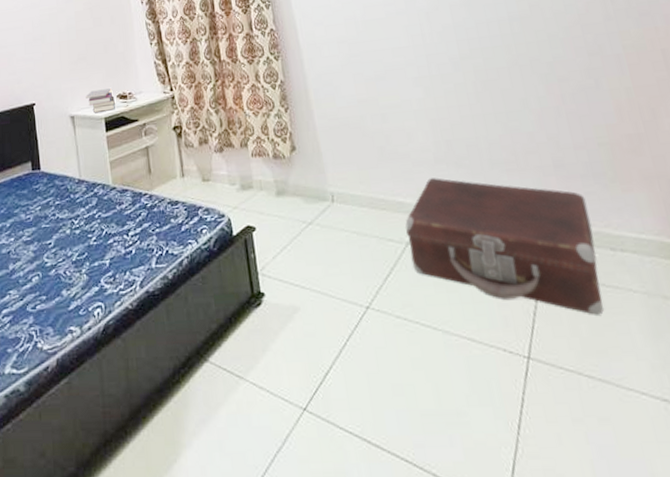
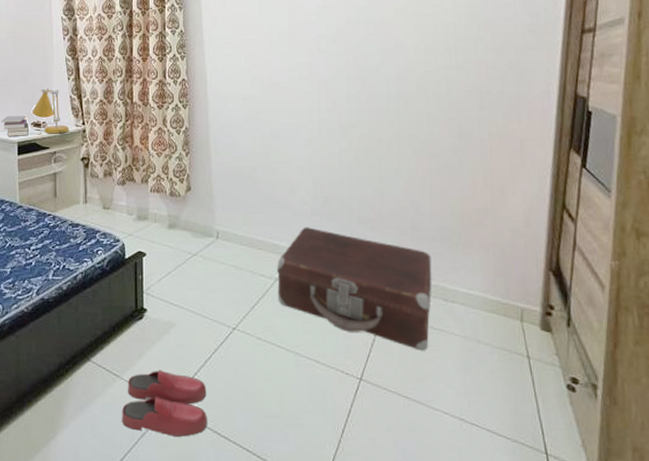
table lamp: none [116,57,158,105] -> present [31,88,70,134]
slippers: none [251,366,353,449] -> present [122,370,207,437]

